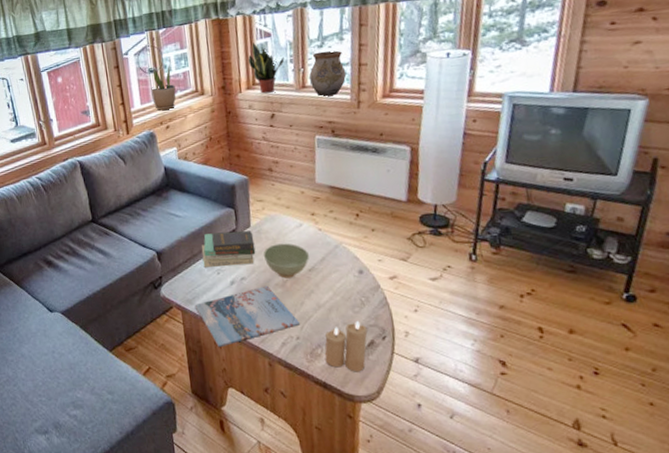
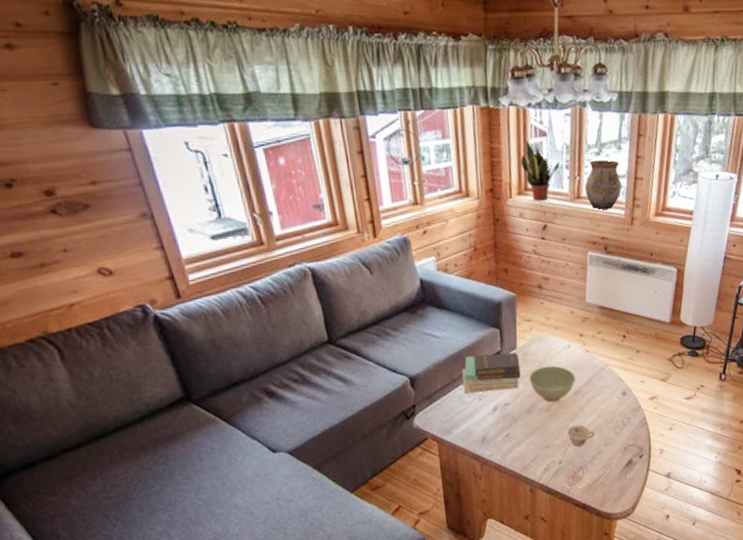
potted plant: present [151,63,176,111] -> none [405,155,436,212]
magazine: present [194,285,301,348] -> none [452,410,564,479]
teacup: none [302,301,332,324] -> present [566,424,595,447]
candle: present [324,320,368,372] -> none [585,441,627,491]

